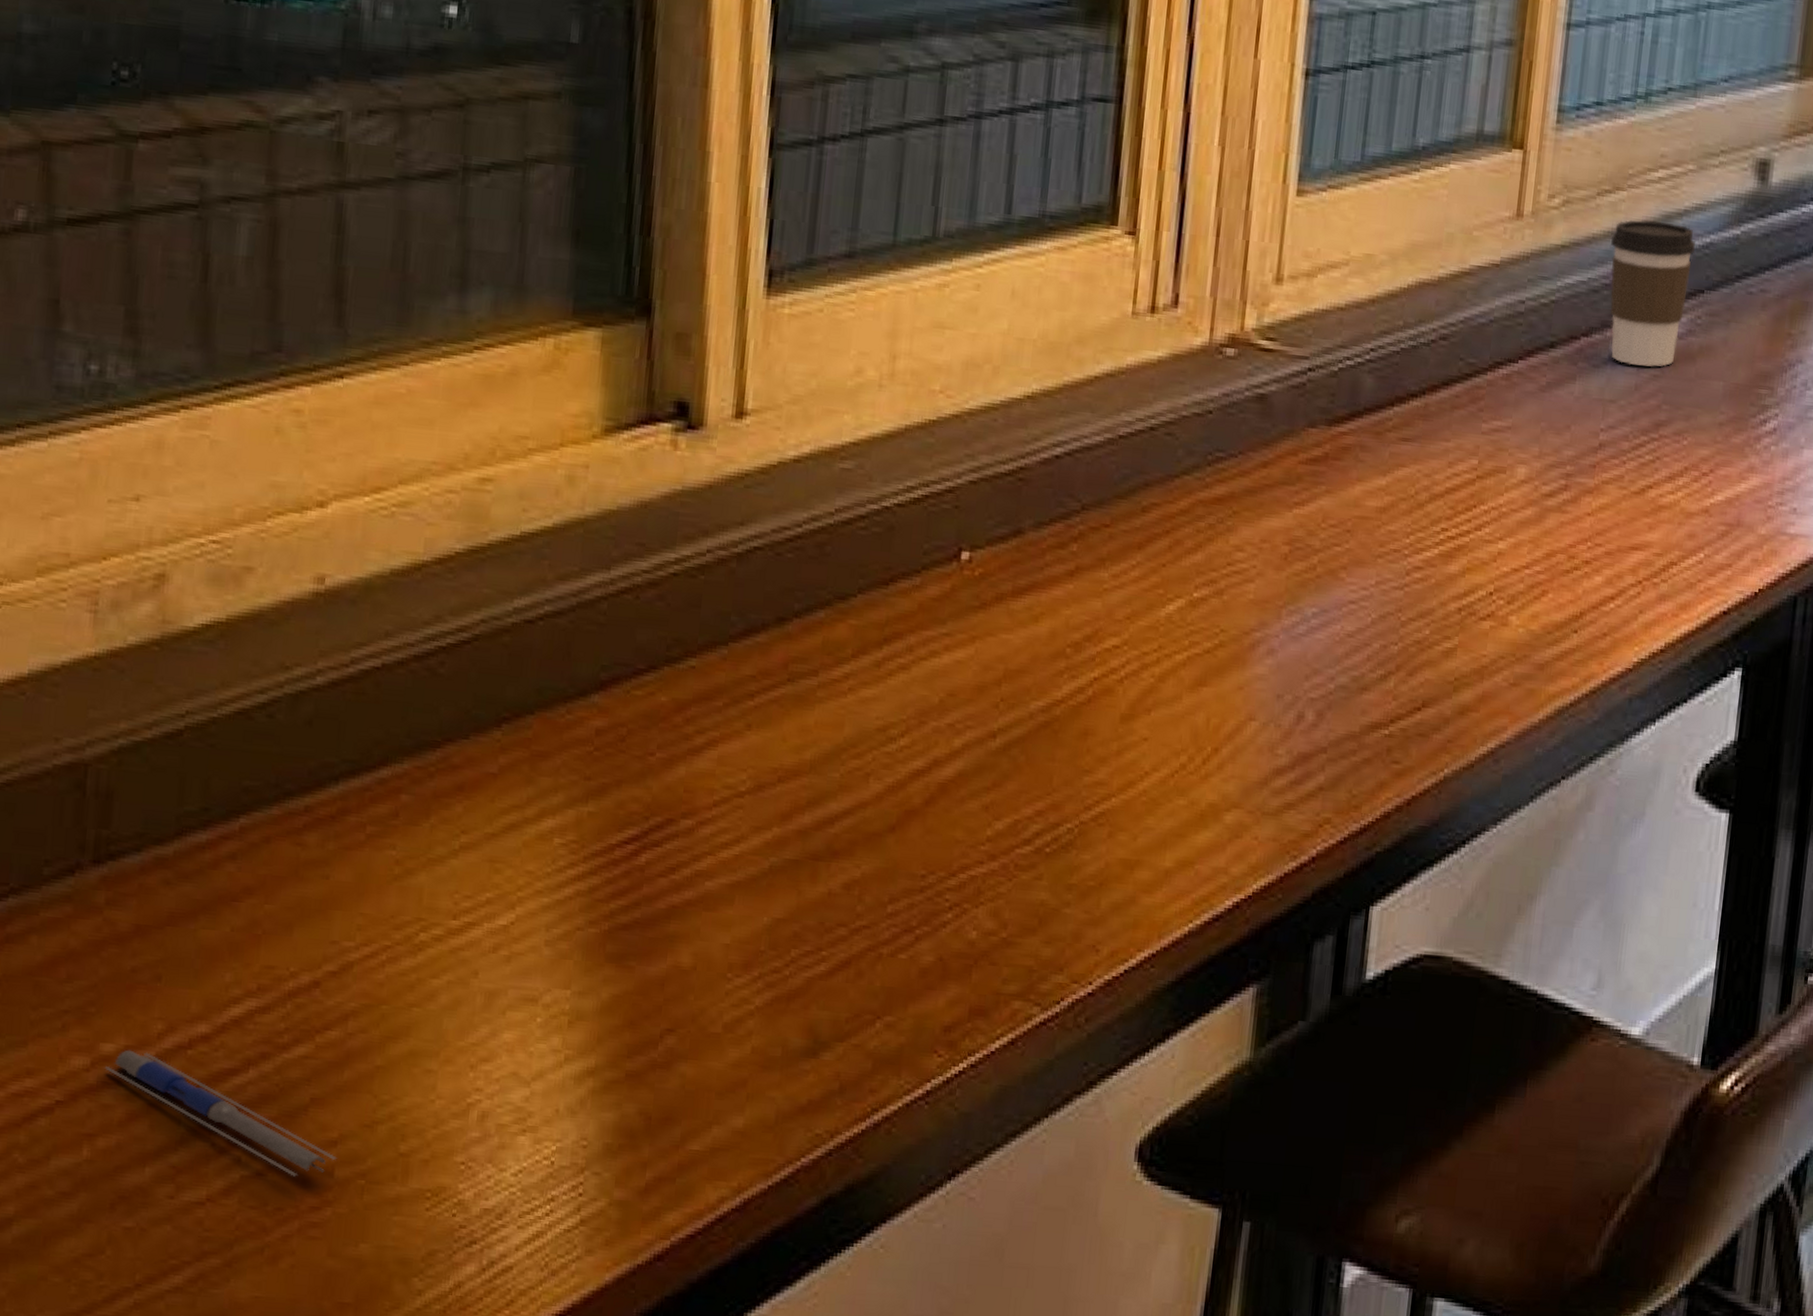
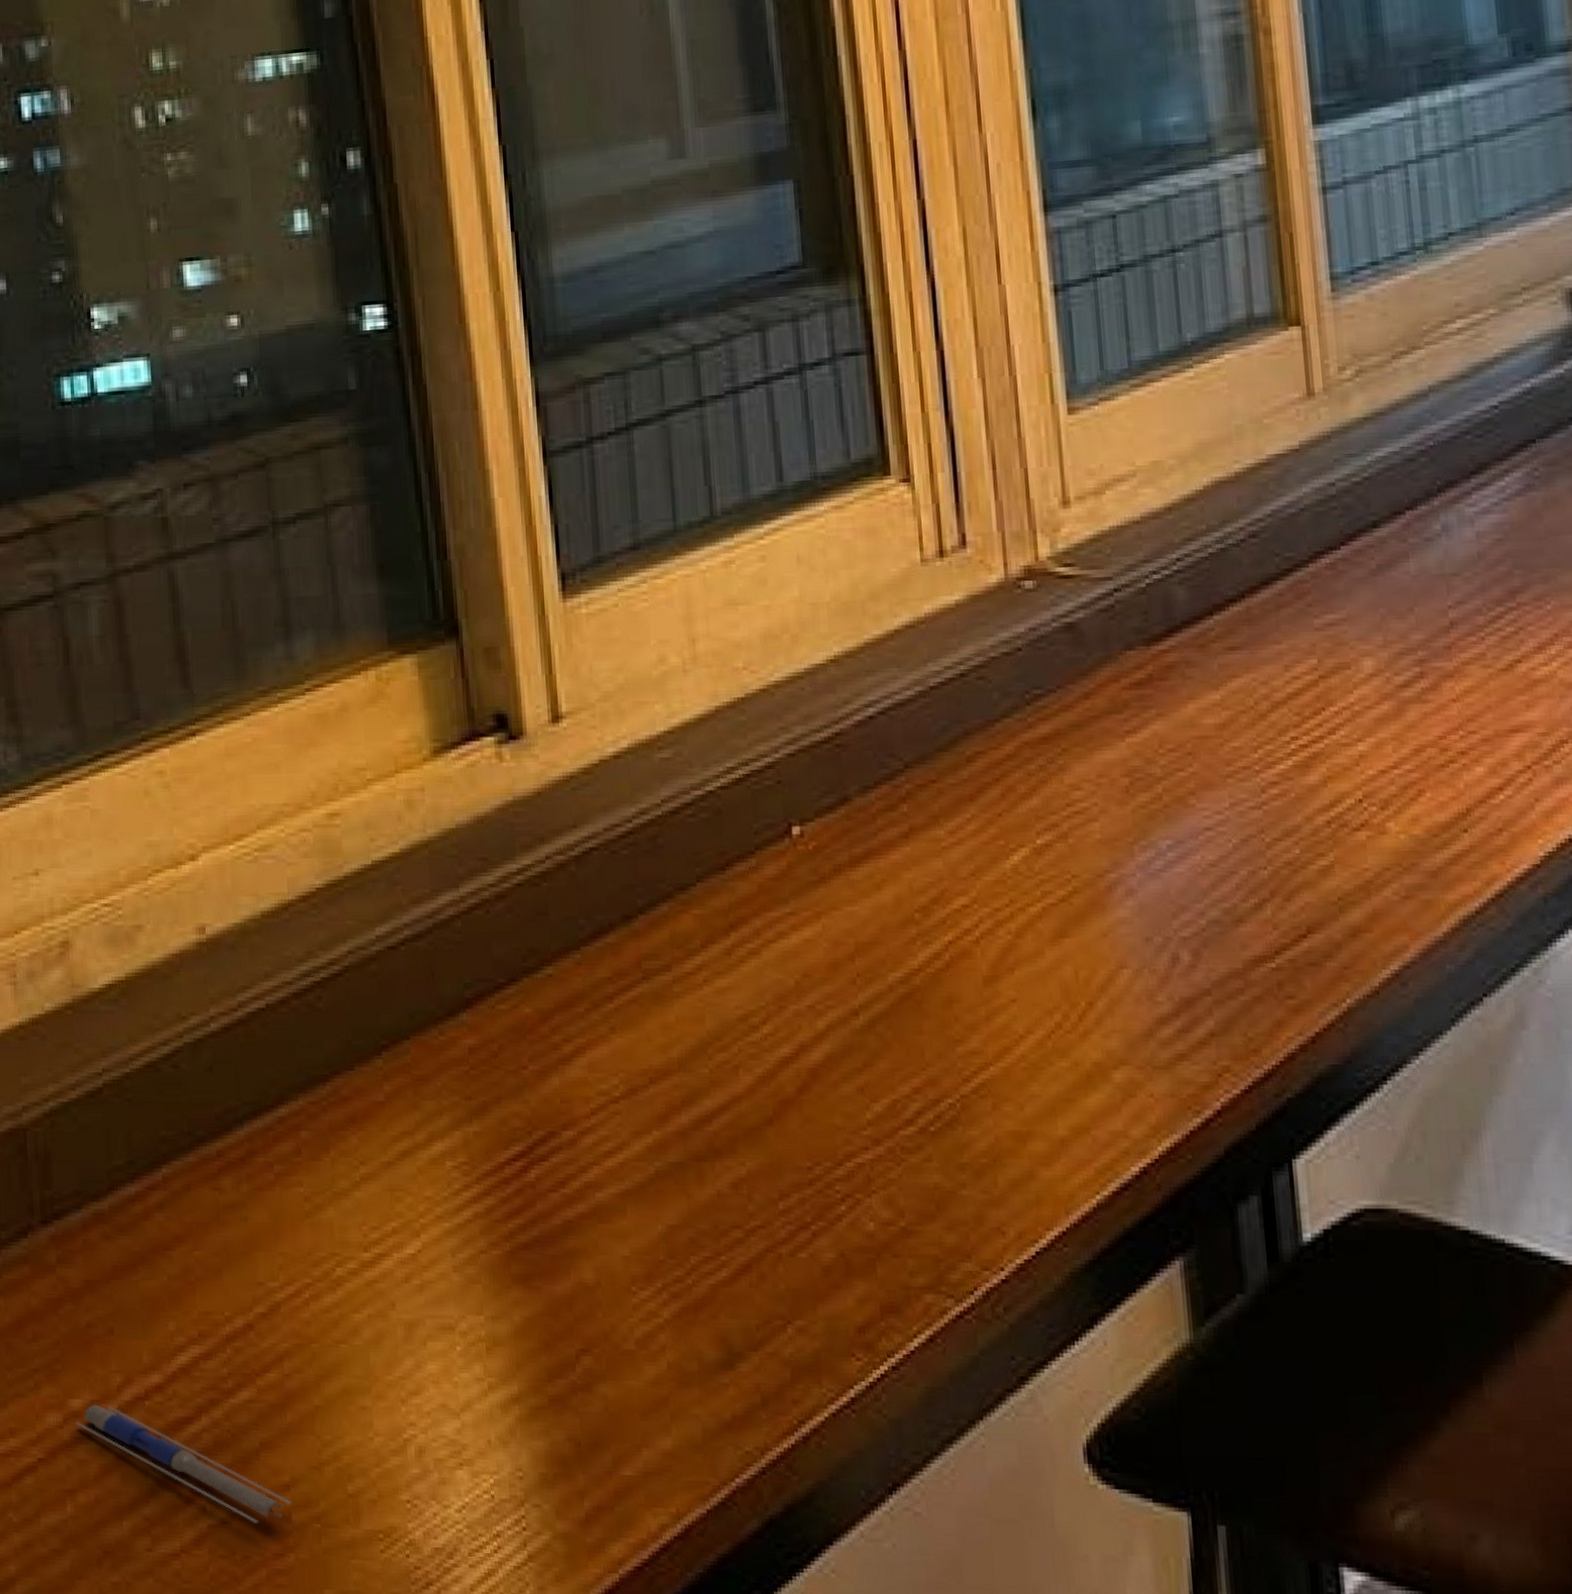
coffee cup: present [1610,219,1696,367] -> none [1417,374,1517,532]

